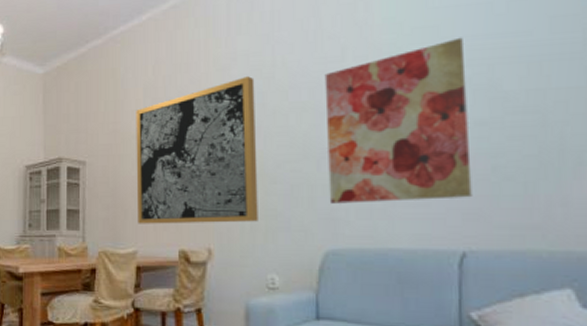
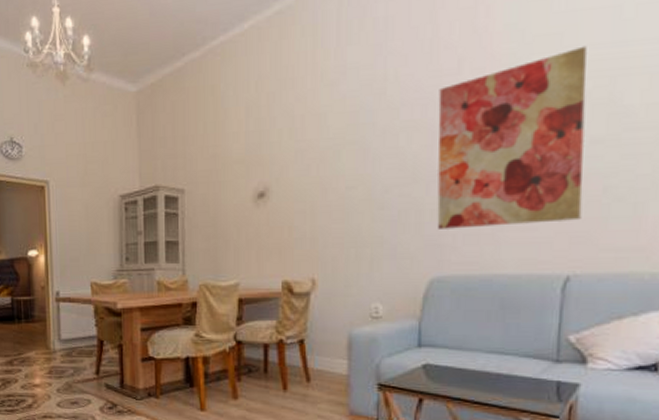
wall art: present [136,76,258,224] -> none [237,92,365,255]

